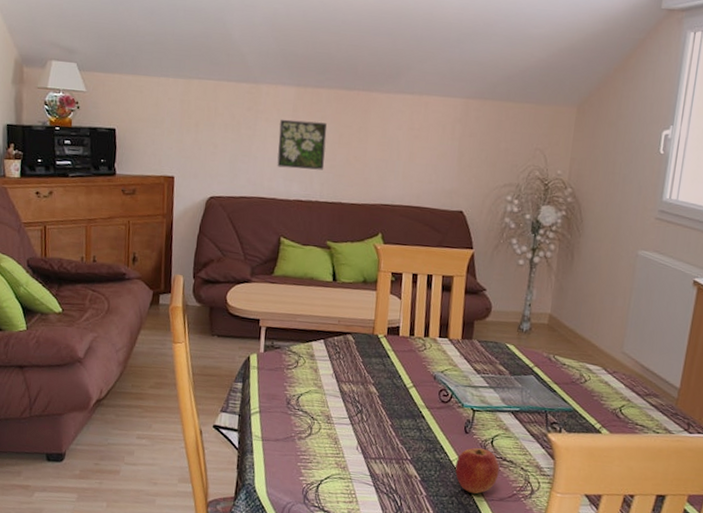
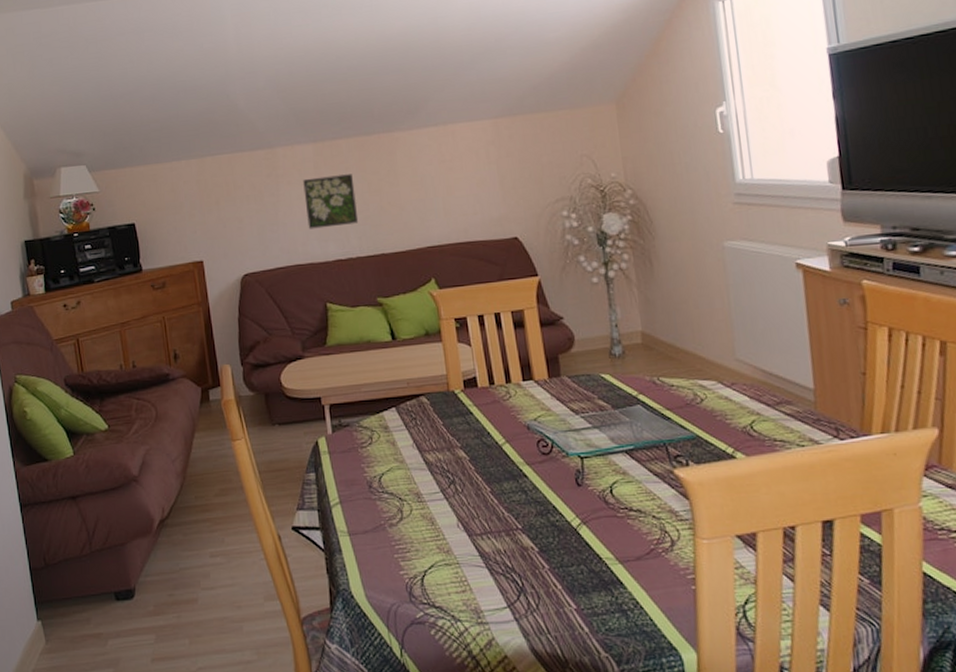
apple: present [455,447,500,494] -> none [575,500,629,558]

